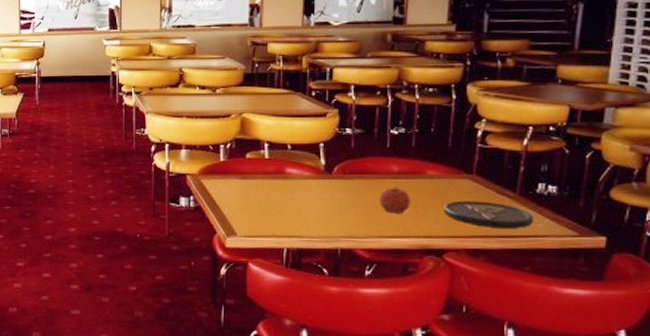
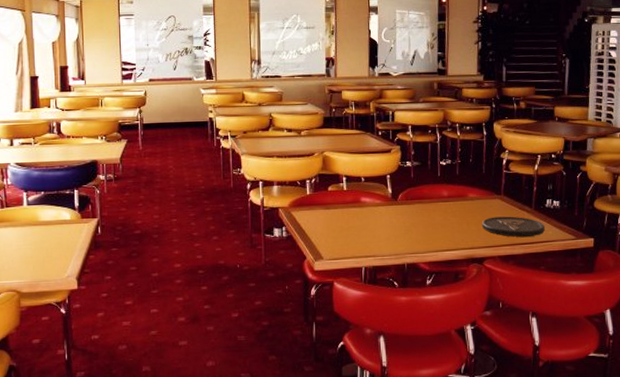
fruit: present [380,185,411,213] -> none [434,207,458,231]

